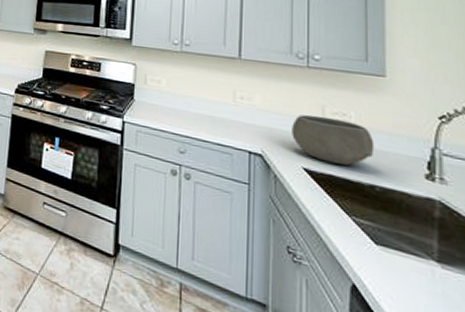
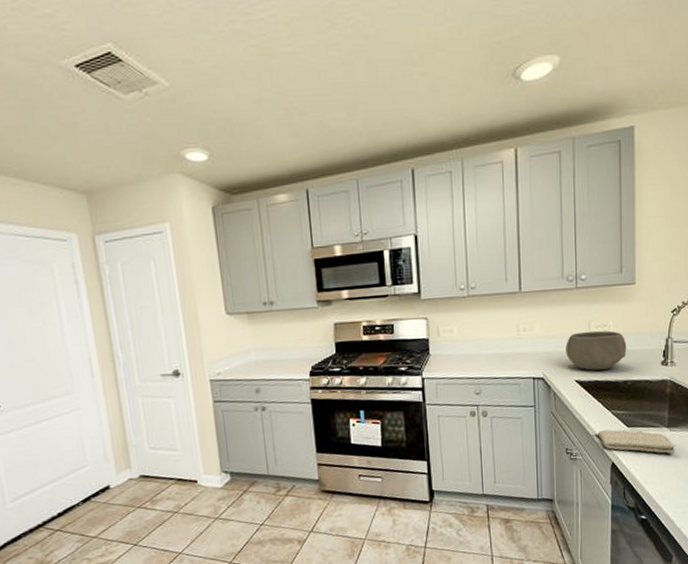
washcloth: none [333,237,452,302] -> present [598,429,676,454]

